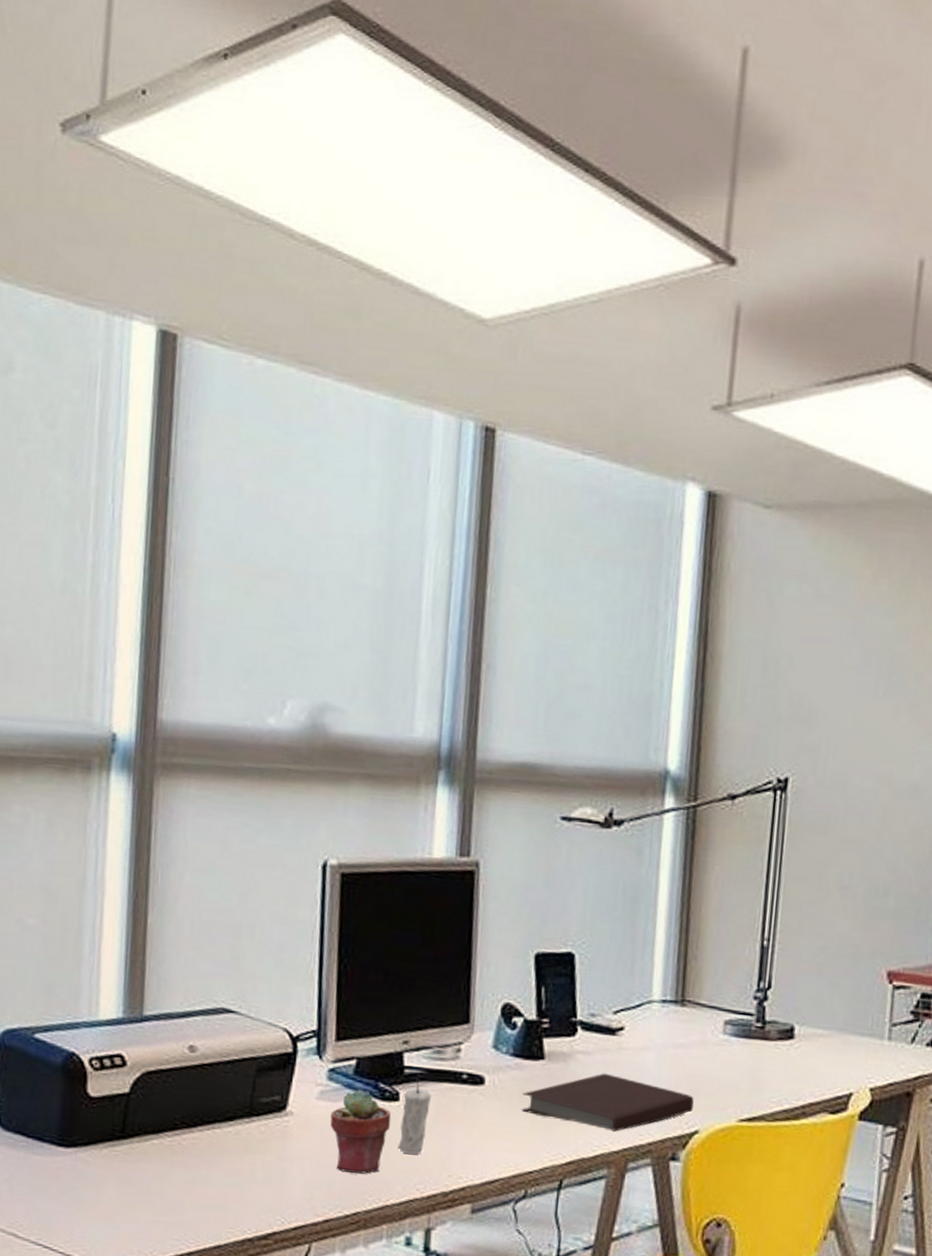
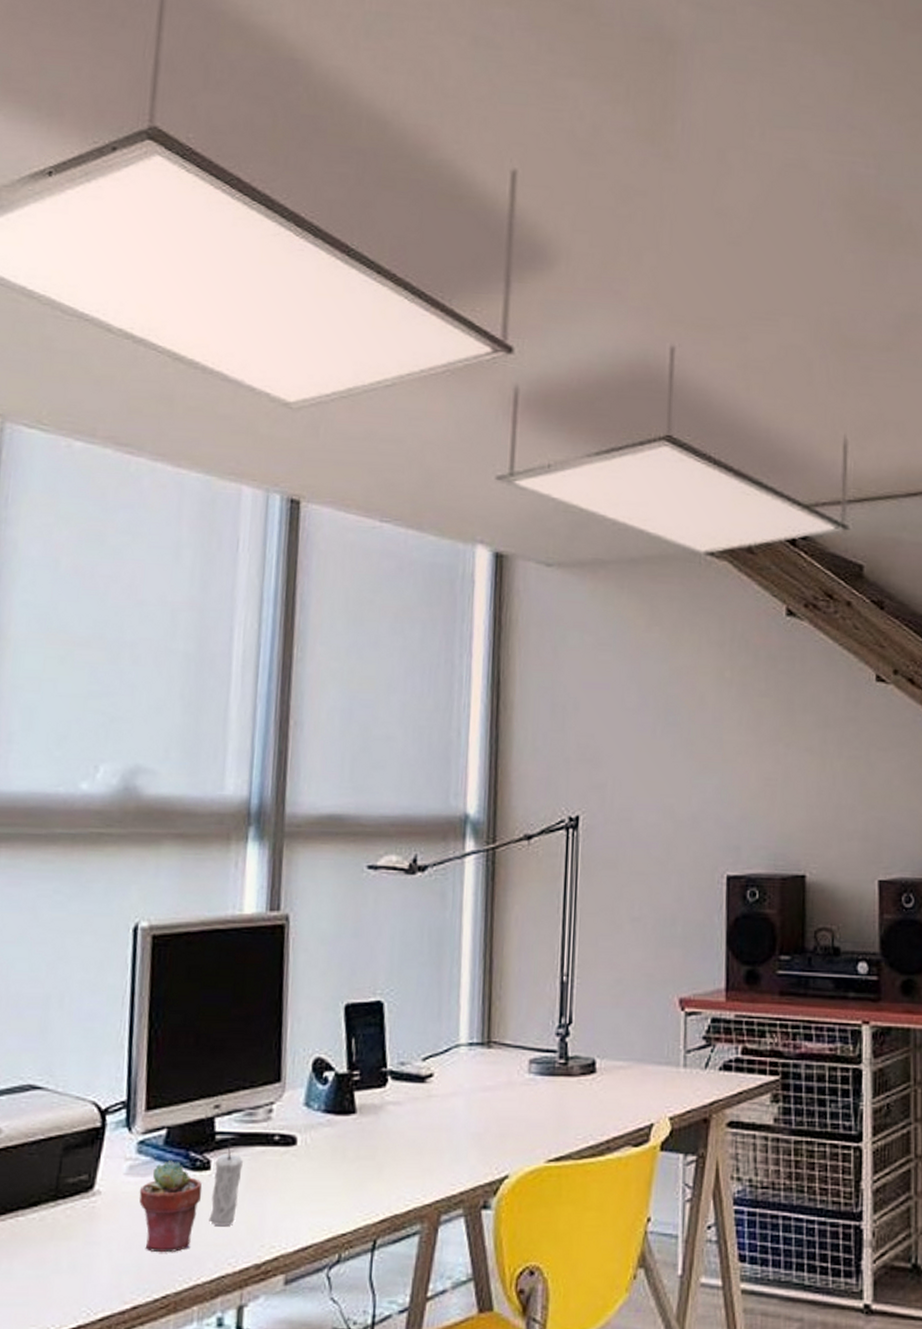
notebook: present [521,1073,694,1132] -> none [333,1123,503,1183]

